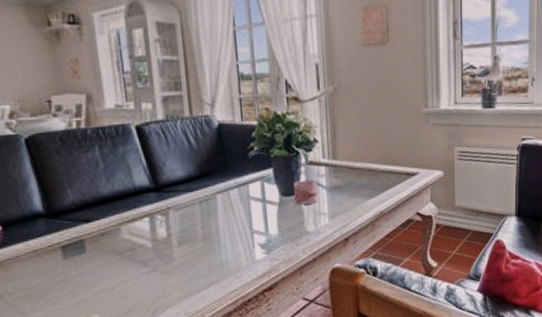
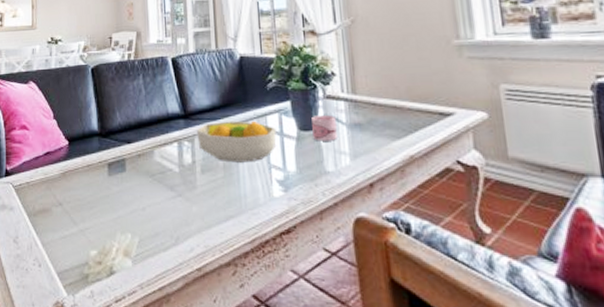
fruit bowl: none [171,189,259,232] -> present [197,120,277,163]

